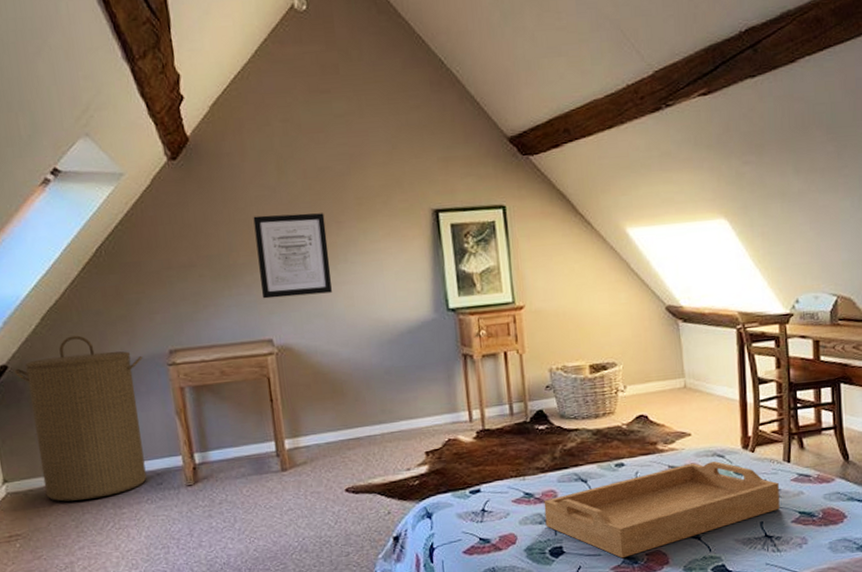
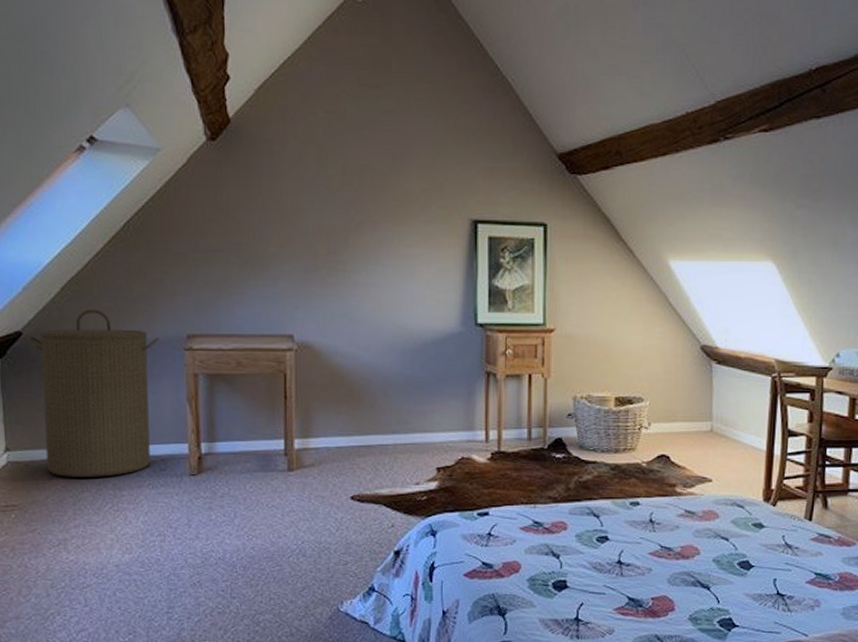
wall art: present [253,213,332,299] -> none [287,207,360,294]
serving tray: present [543,461,780,559] -> none [552,510,797,600]

